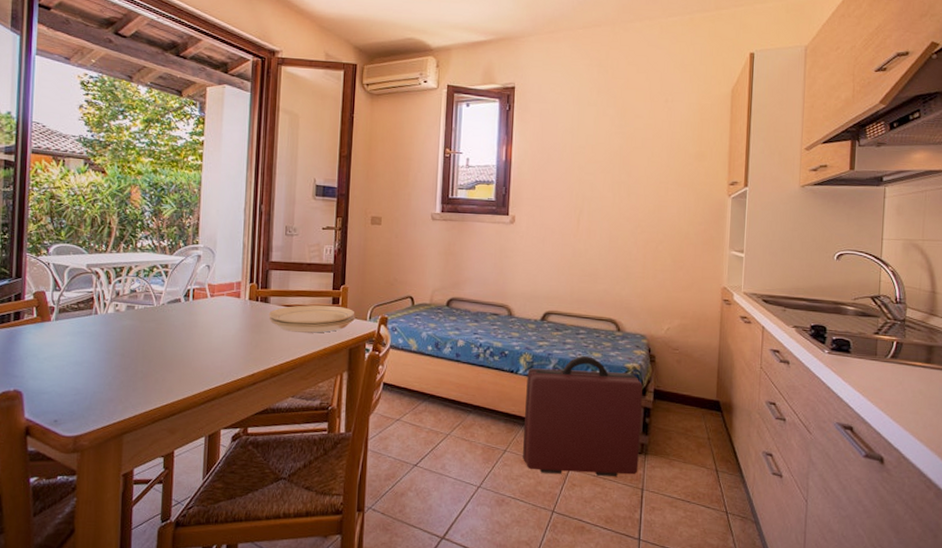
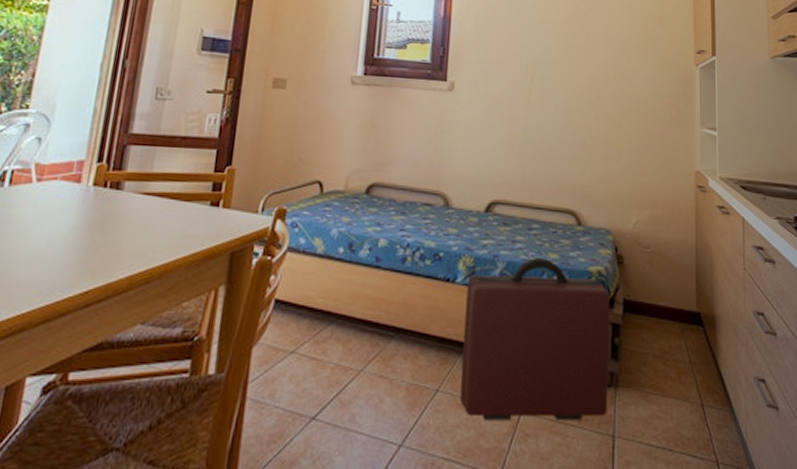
plate: present [269,304,355,333] -> none [119,192,243,232]

